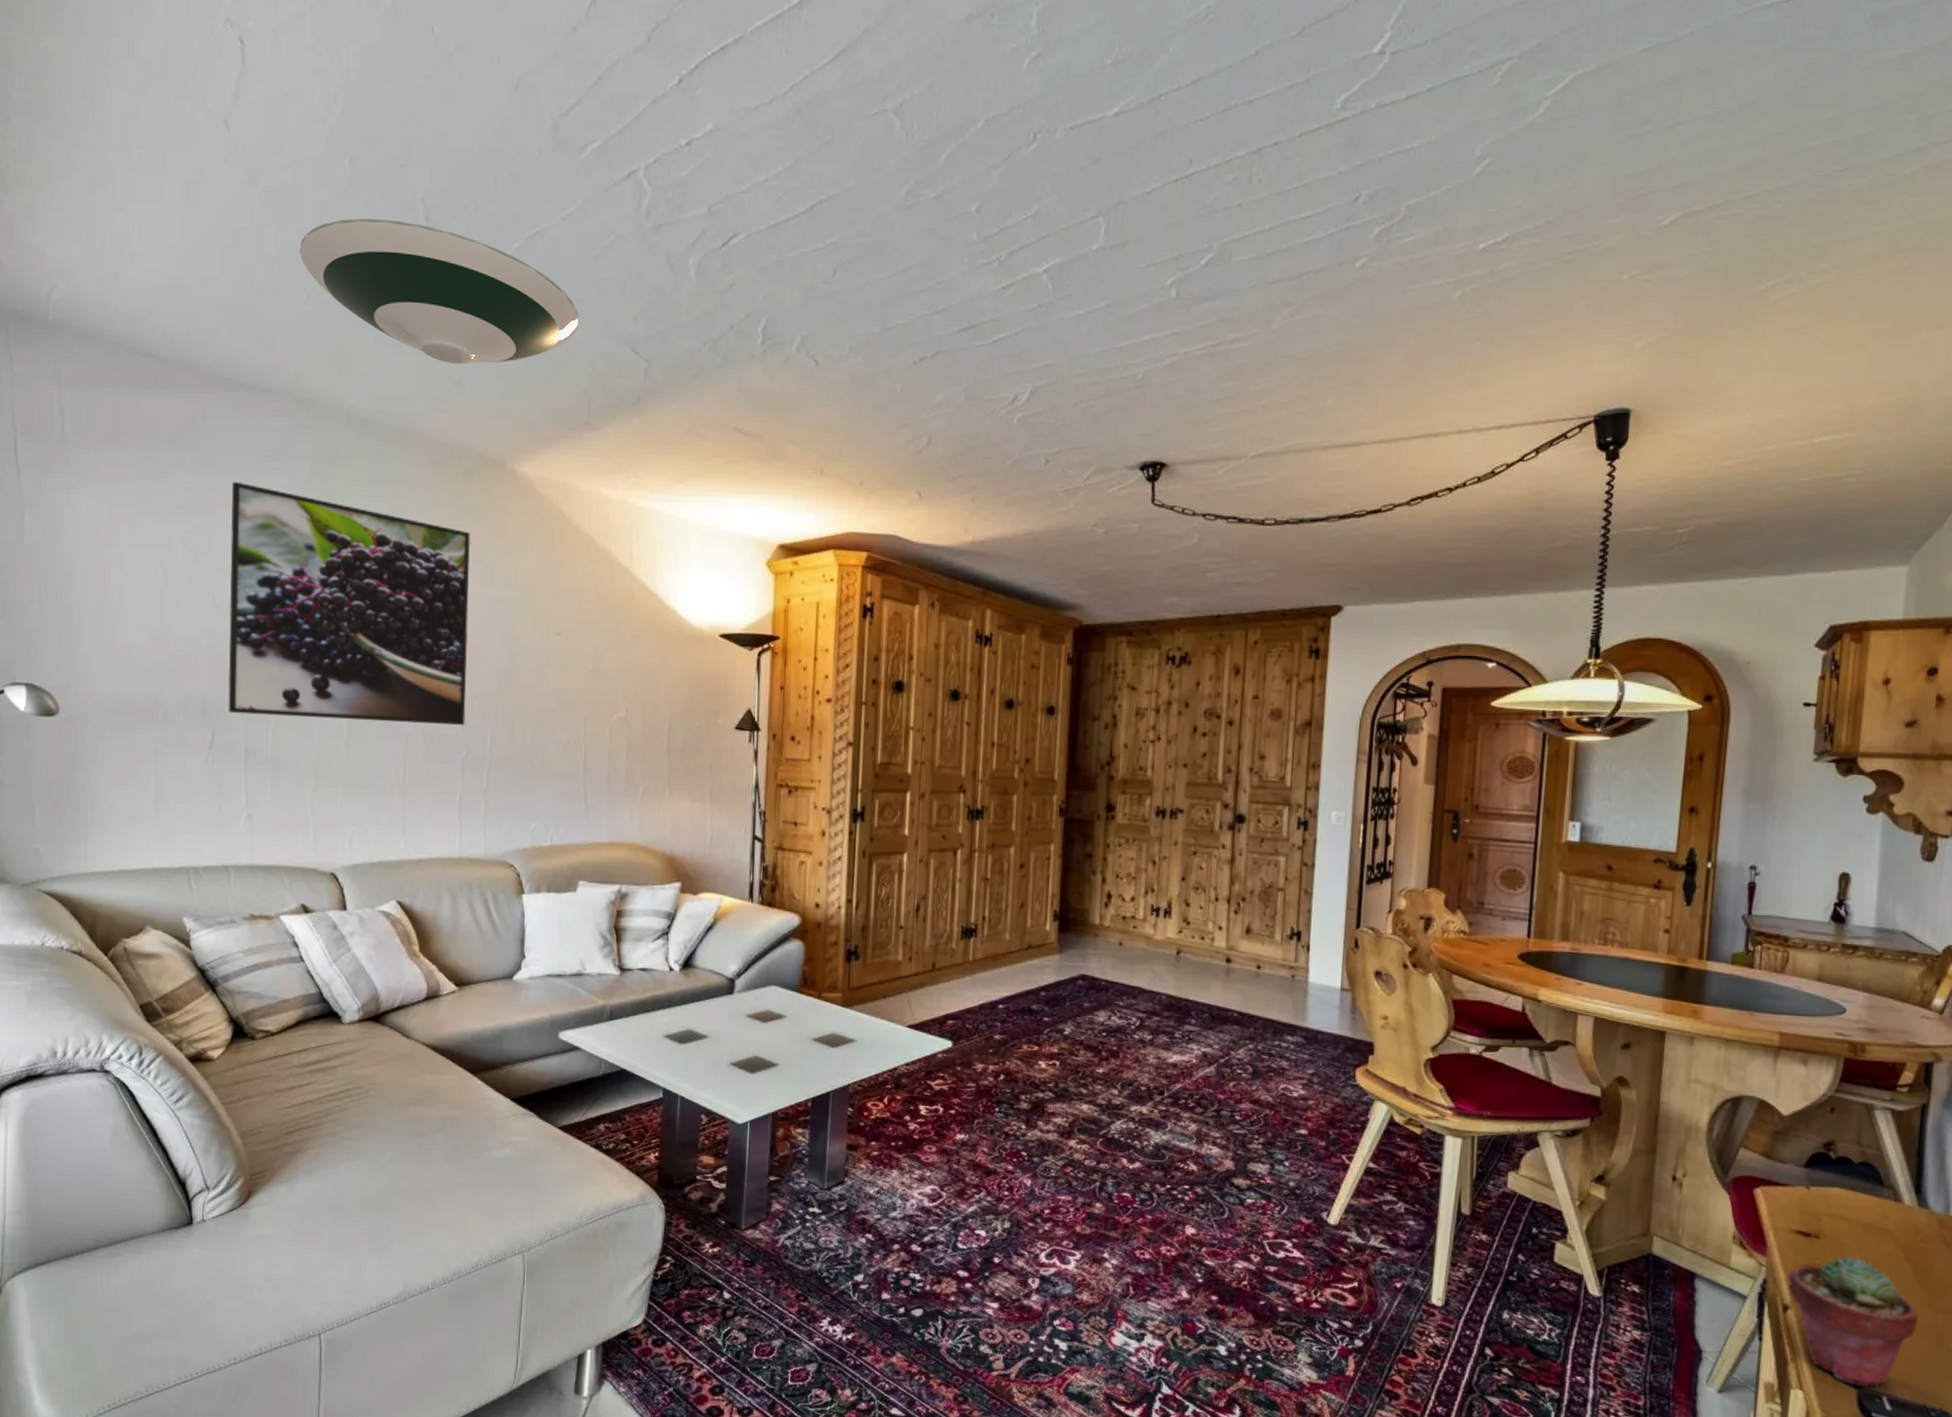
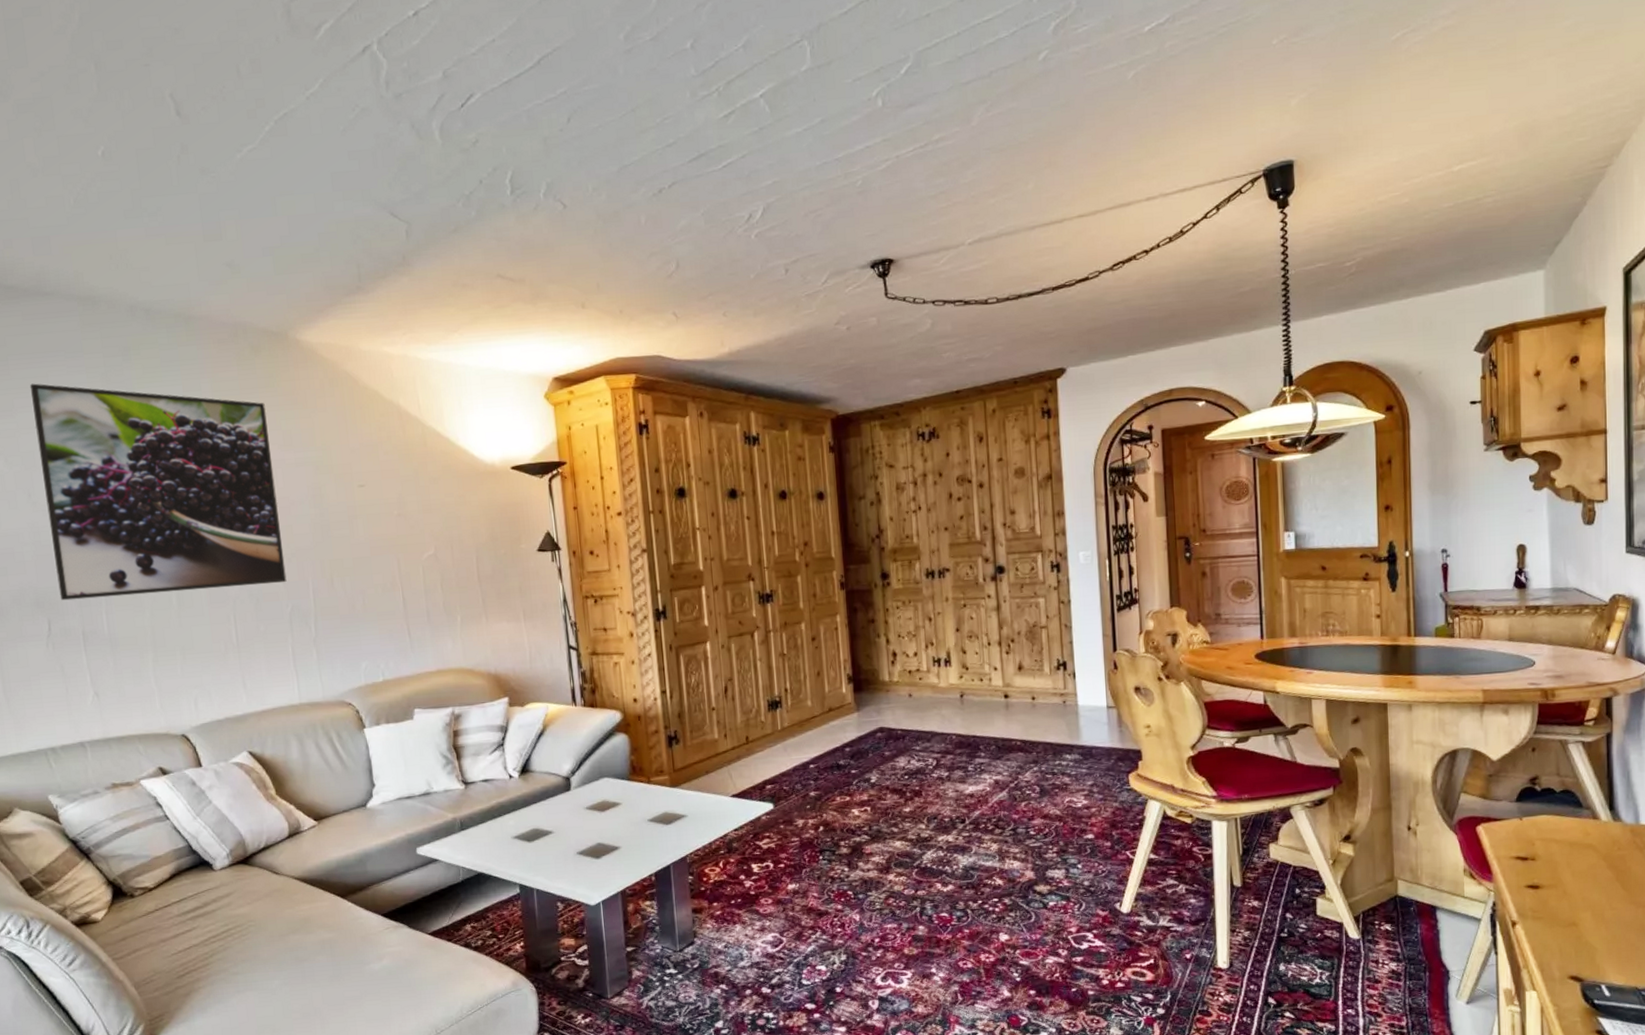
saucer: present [300,218,579,365] -> none [59,117,338,248]
potted succulent: present [1788,1256,1918,1388] -> none [1513,871,1623,980]

